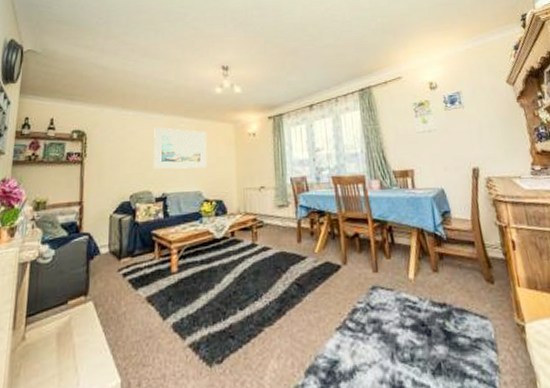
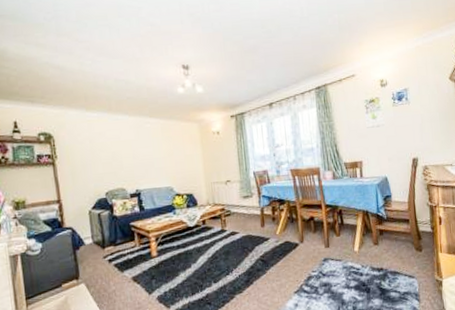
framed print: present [153,127,207,169] -> none [121,128,176,168]

